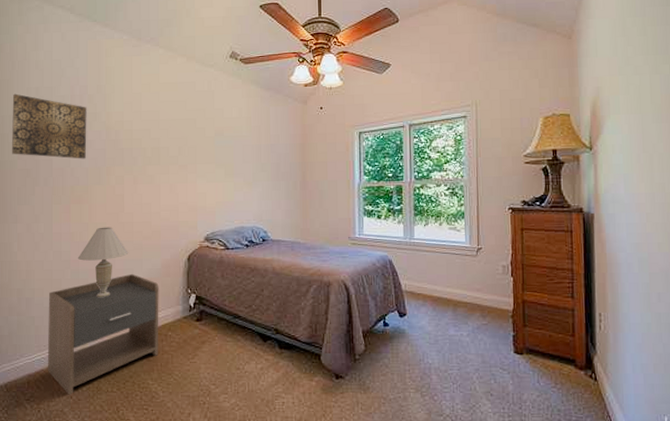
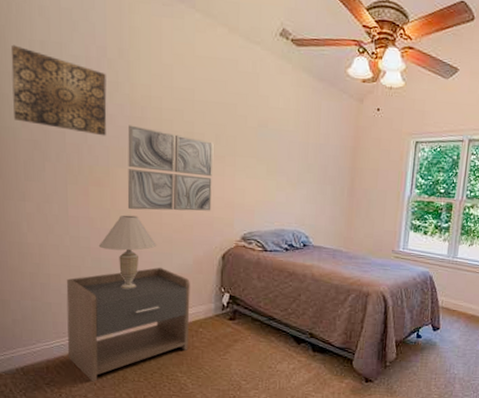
wall art: none [103,147,177,222] -> present [127,125,214,211]

